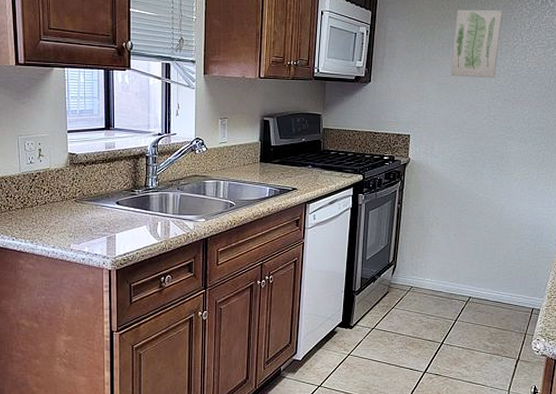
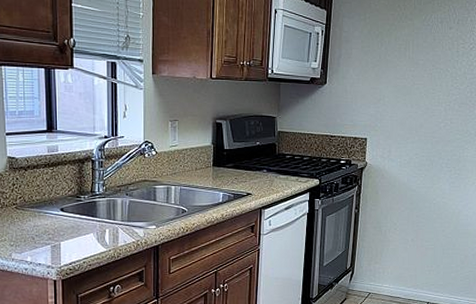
wall art: present [450,10,503,78] -> none [407,11,459,81]

